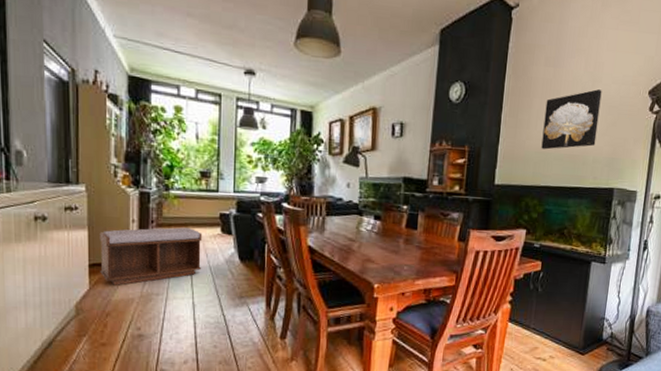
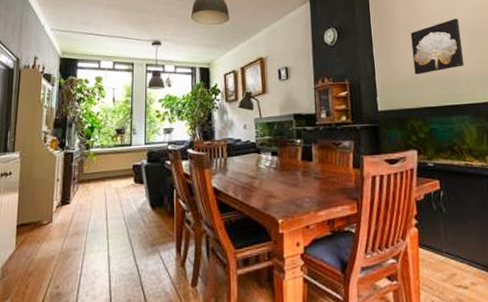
bench: present [99,227,203,286] -> none [26,181,118,244]

